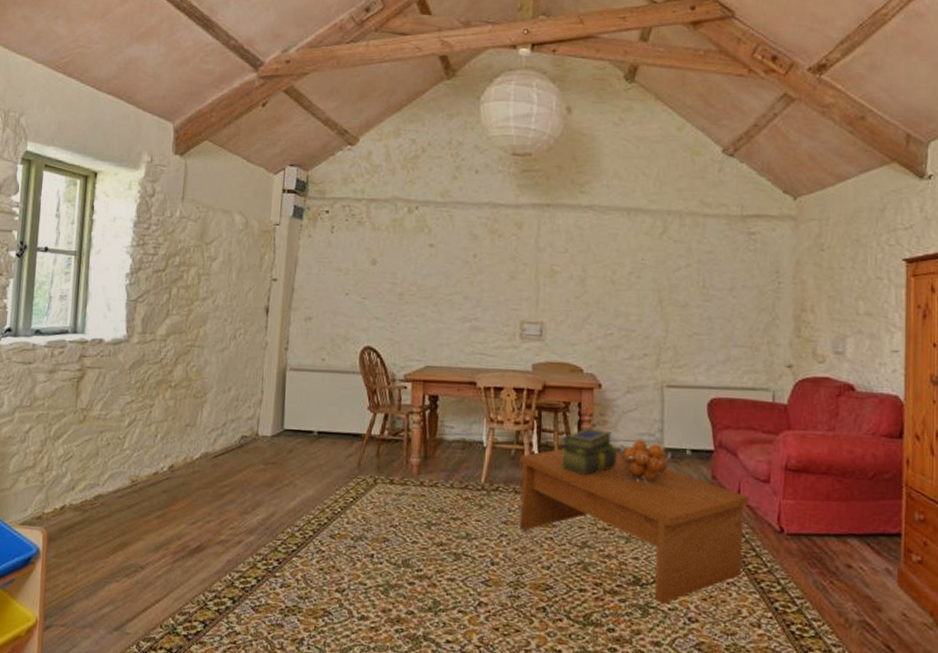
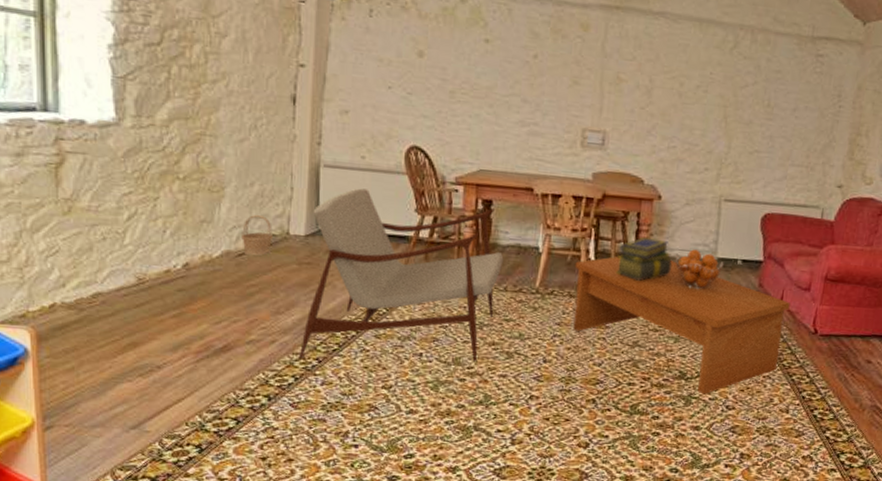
basket: none [218,417,245,457] -> present [242,214,274,256]
armchair: none [261,389,450,564] -> present [298,188,504,362]

